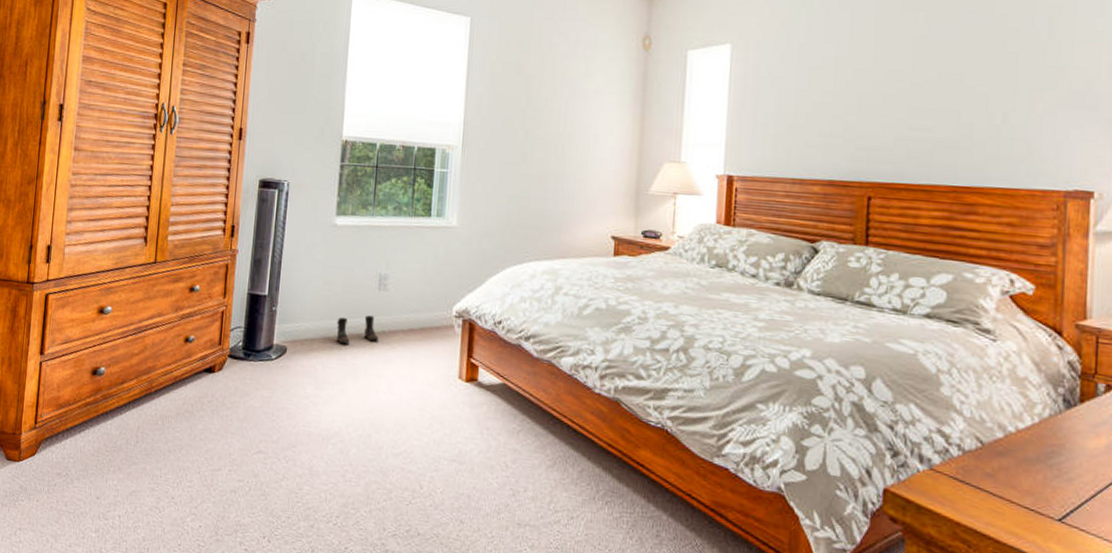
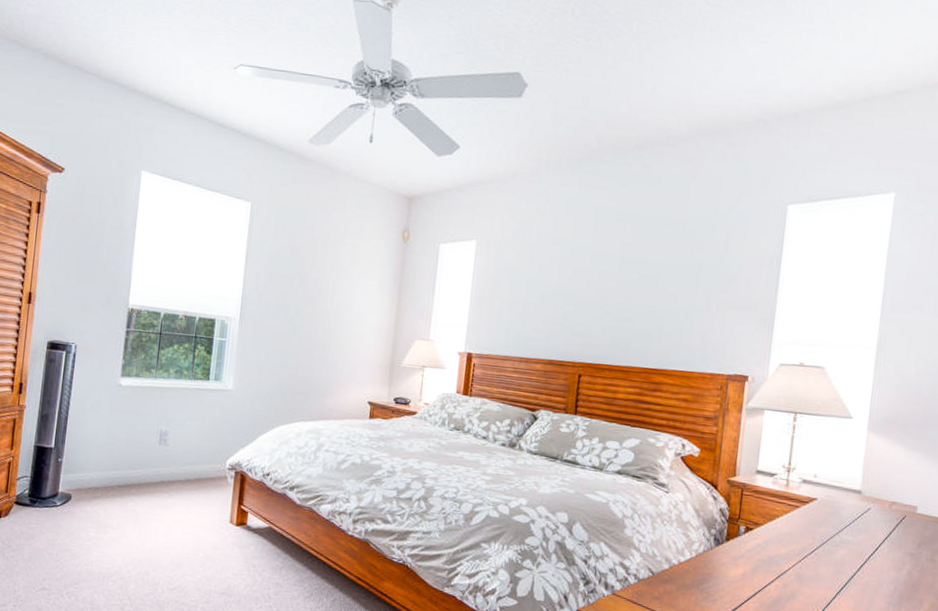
boots: present [337,315,378,344] -> none [119,467,158,493]

